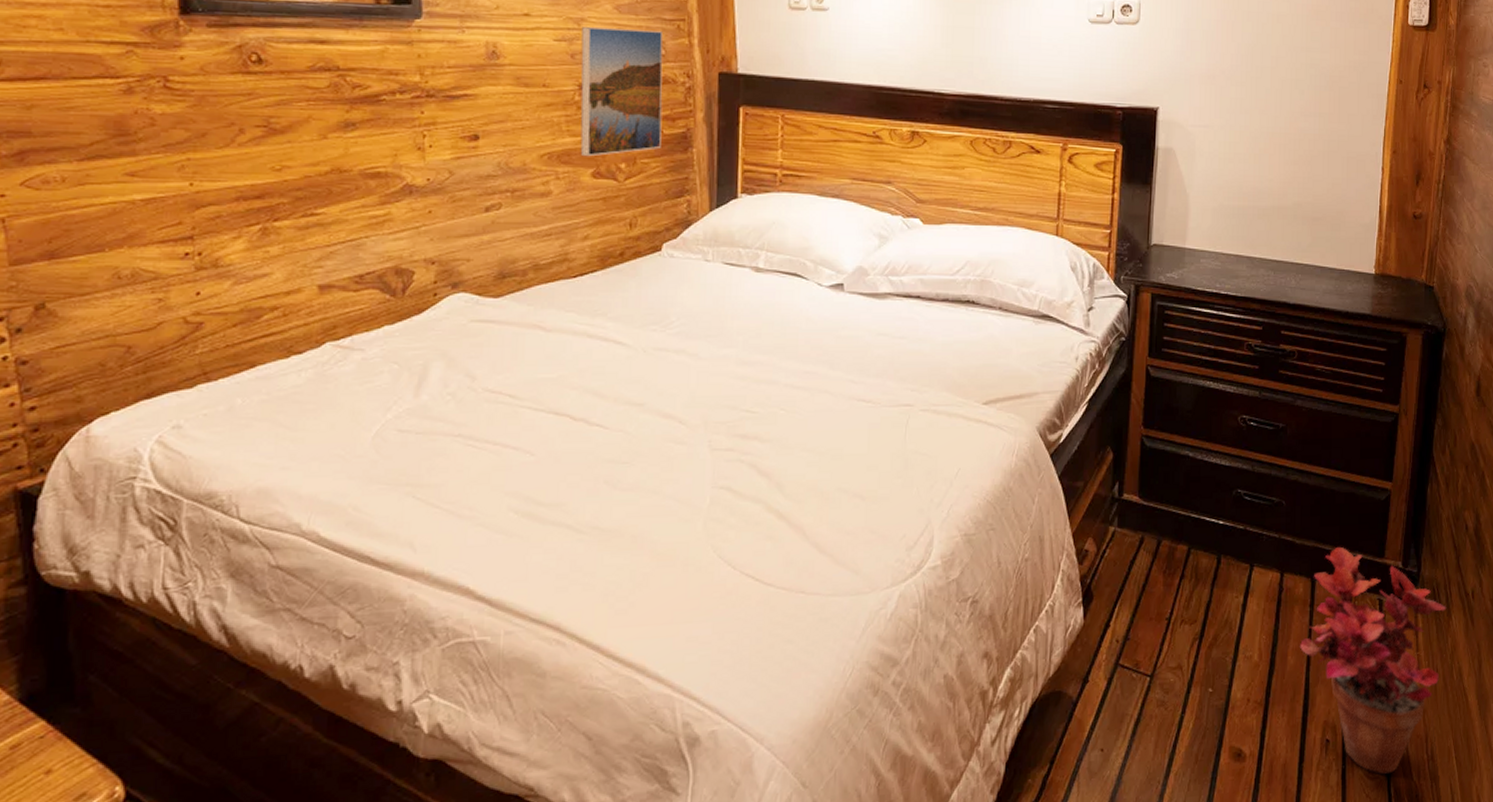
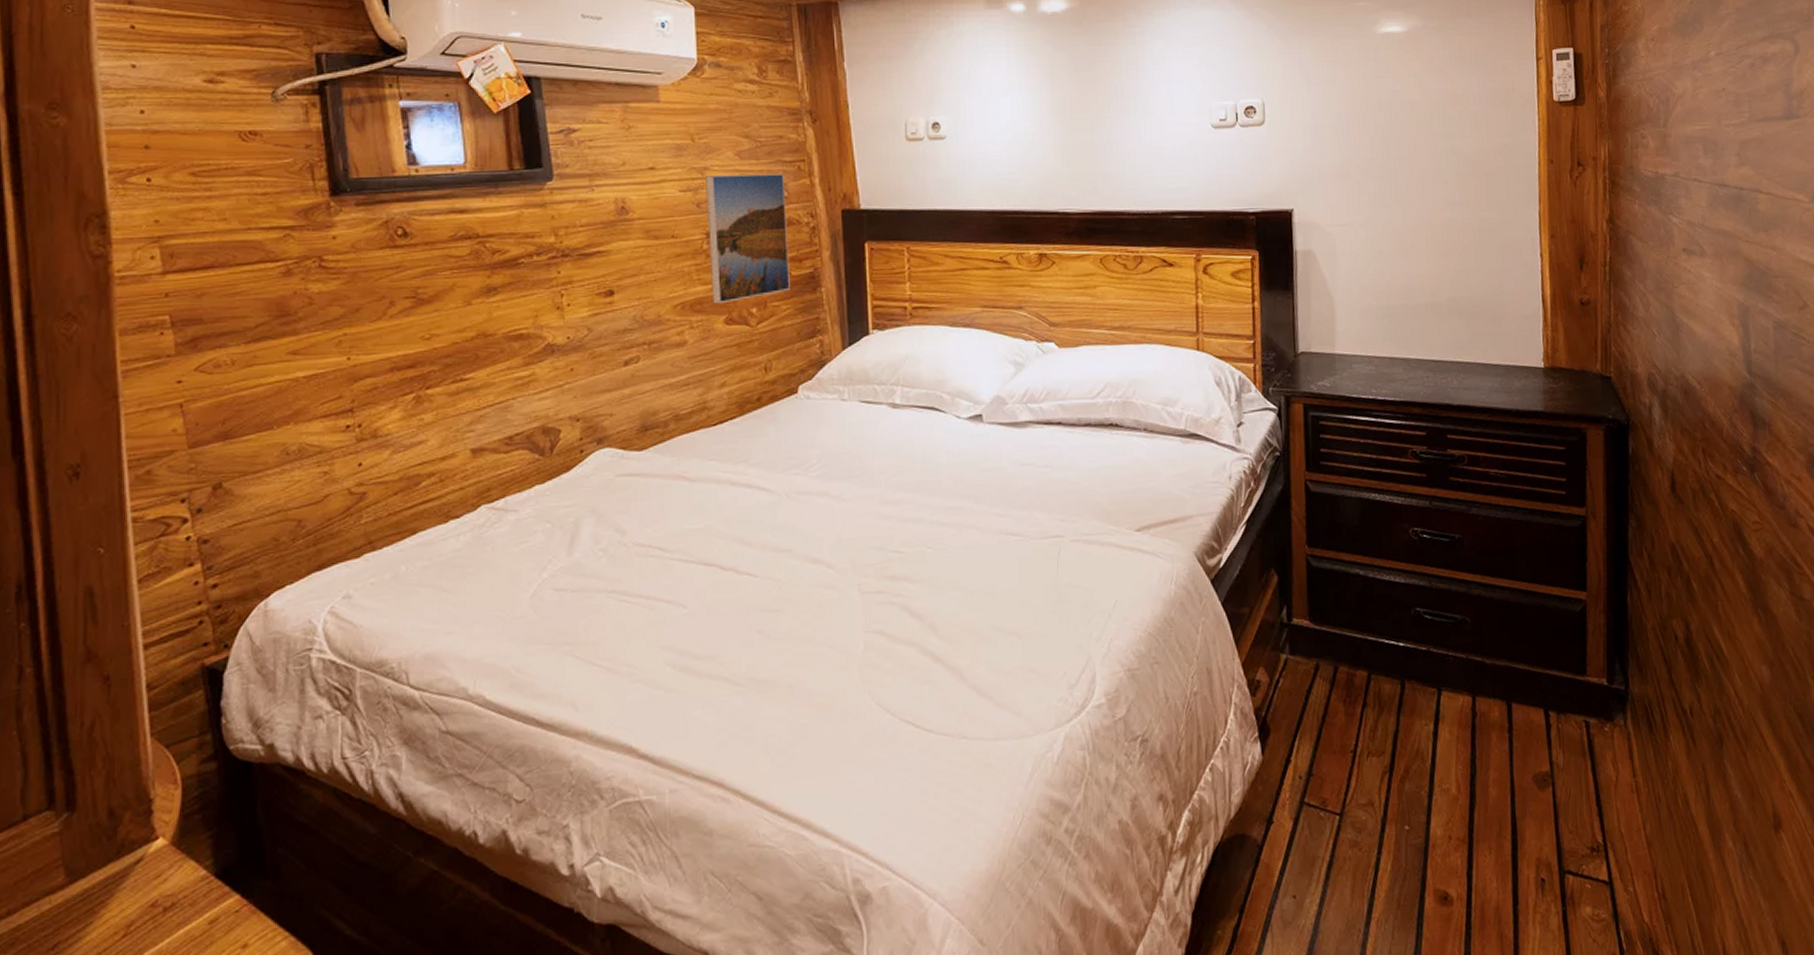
potted plant: present [1299,546,1447,775] -> none [1500,665,1663,917]

